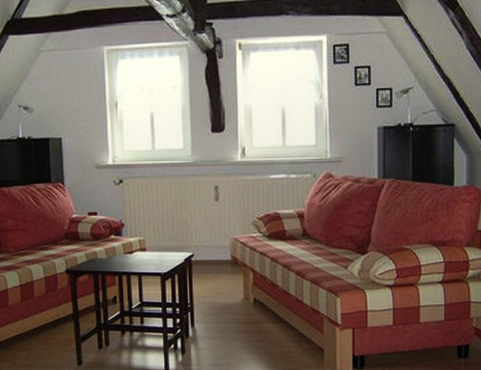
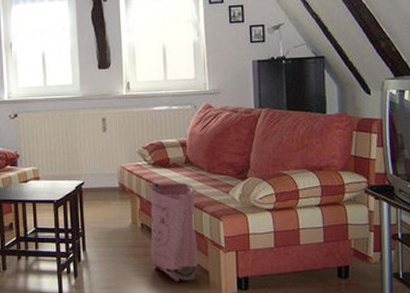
bag: none [262,255,314,360] -> present [149,182,199,282]

